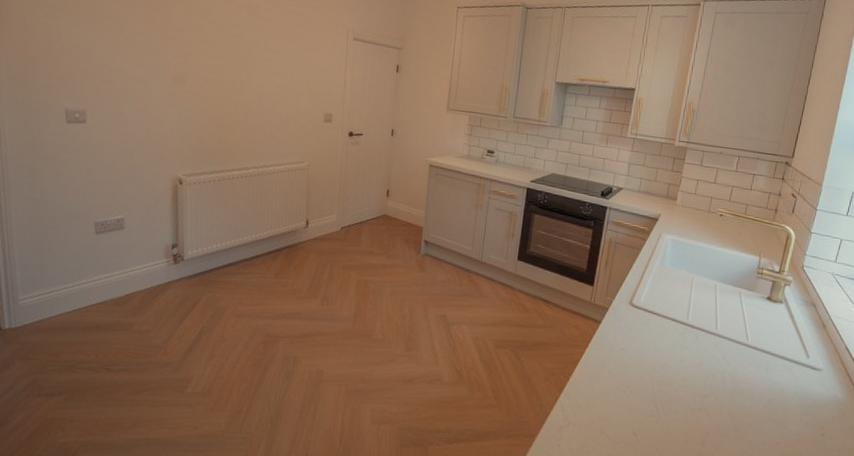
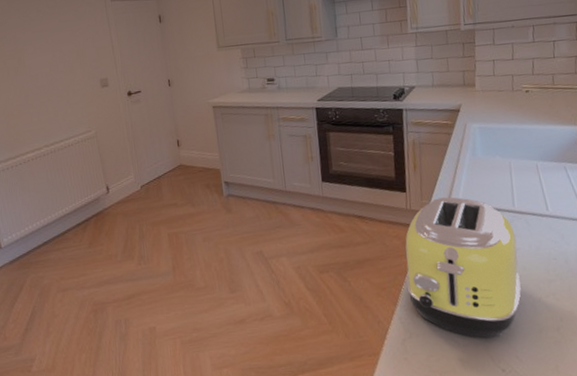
toaster: none [574,297,684,441] -> present [405,197,521,338]

